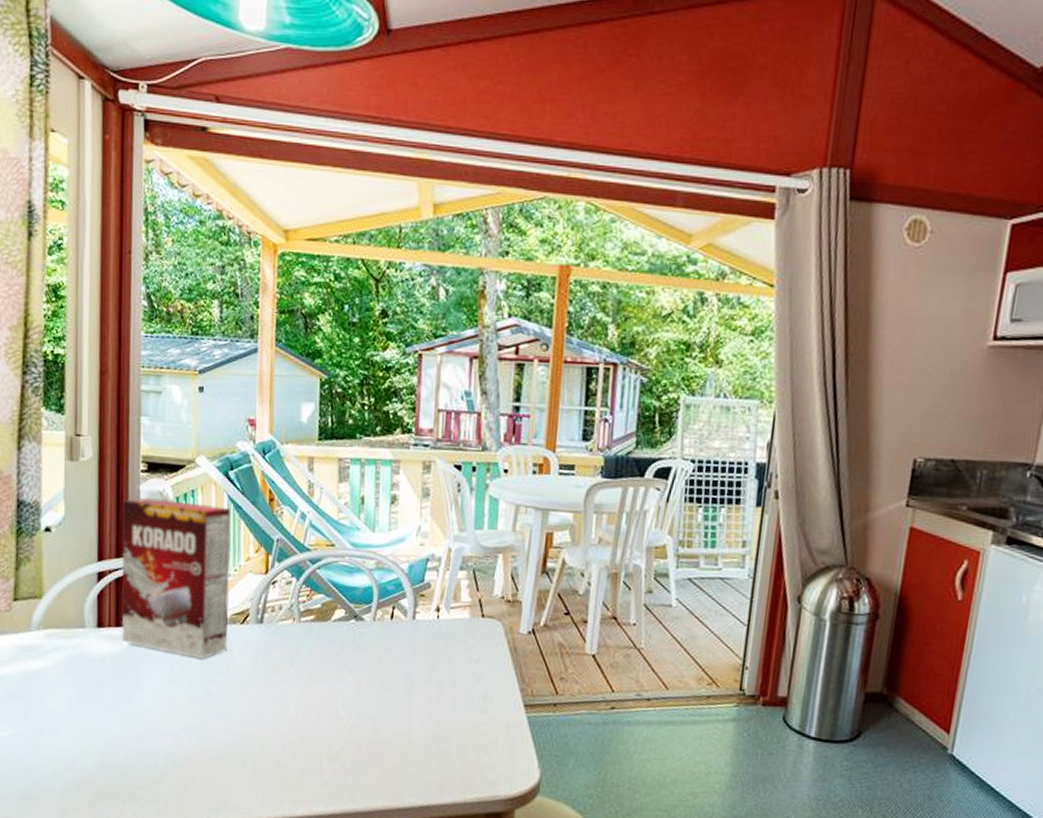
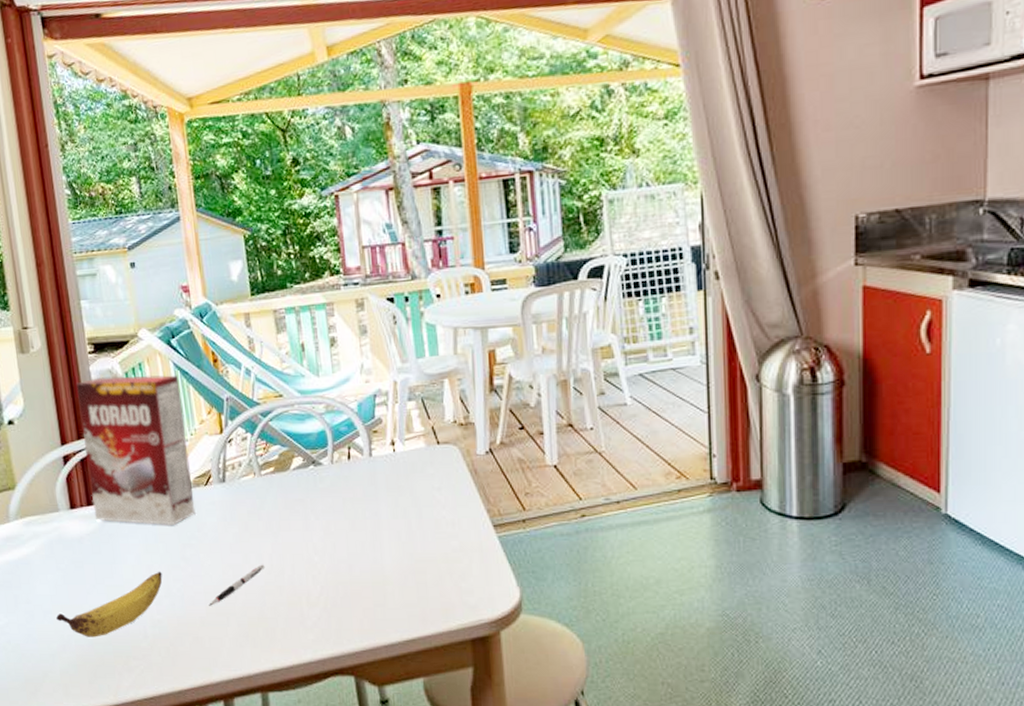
banana: none [65,703,183,762] -> present [56,571,163,637]
pen: none [226,711,290,746] -> present [209,564,265,606]

